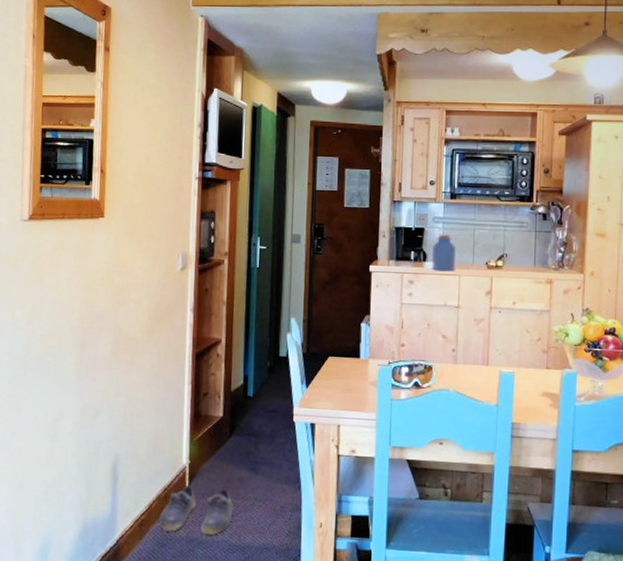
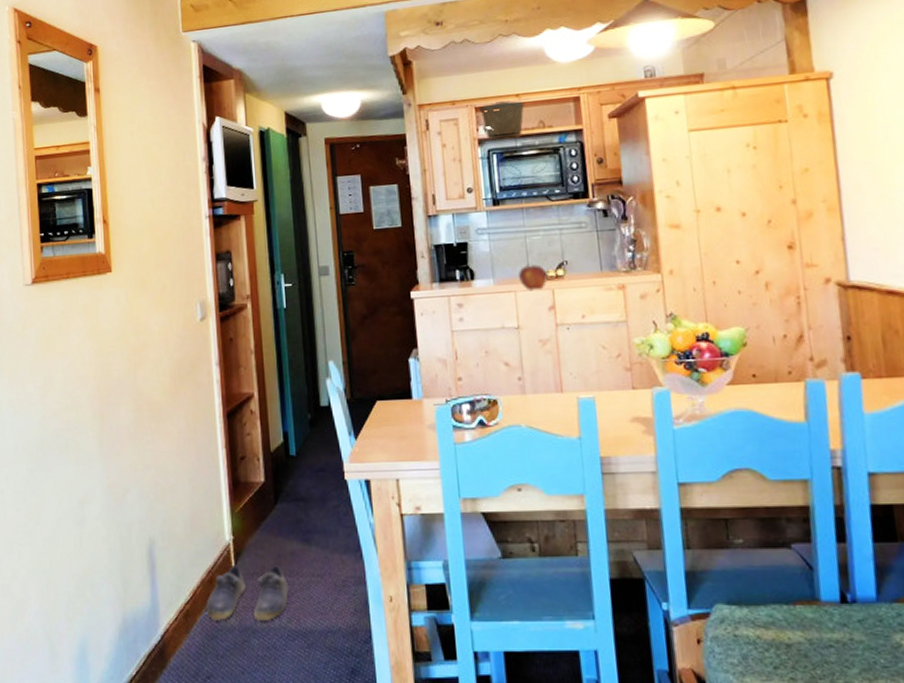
jar: present [432,234,456,272] -> none [480,246,509,289]
basket: none [450,109,489,141] -> present [479,101,524,139]
fruit: none [464,252,489,277] -> present [519,263,548,291]

